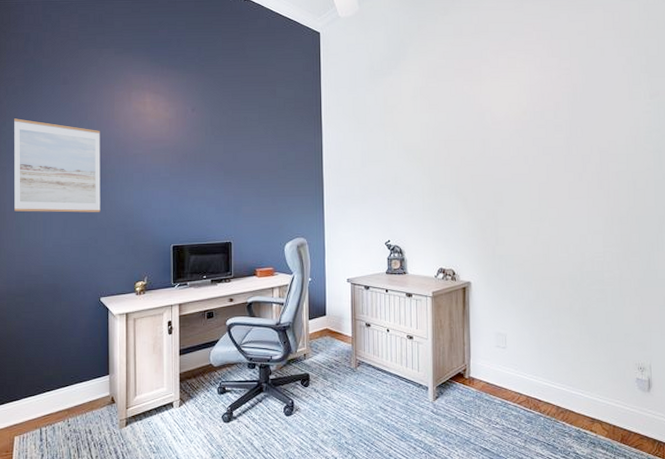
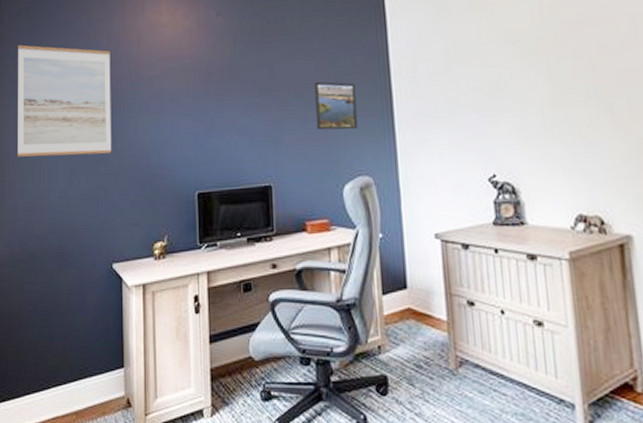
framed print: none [266,168,298,205] -> present [314,81,358,131]

